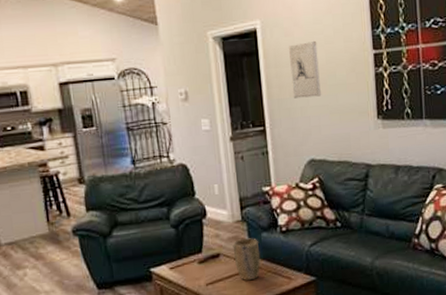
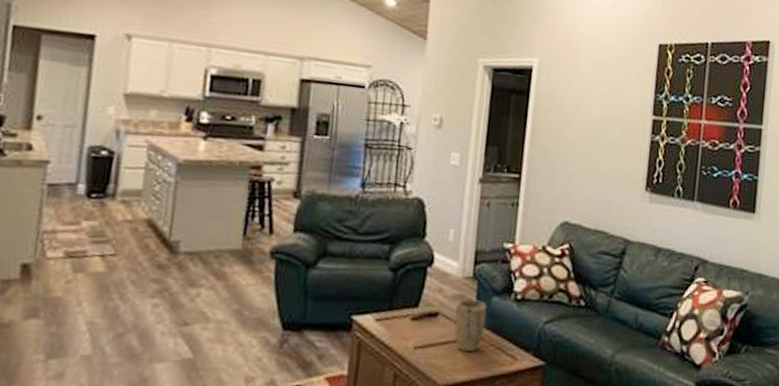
wall sculpture: present [288,40,322,98] -> none [558,92,595,154]

